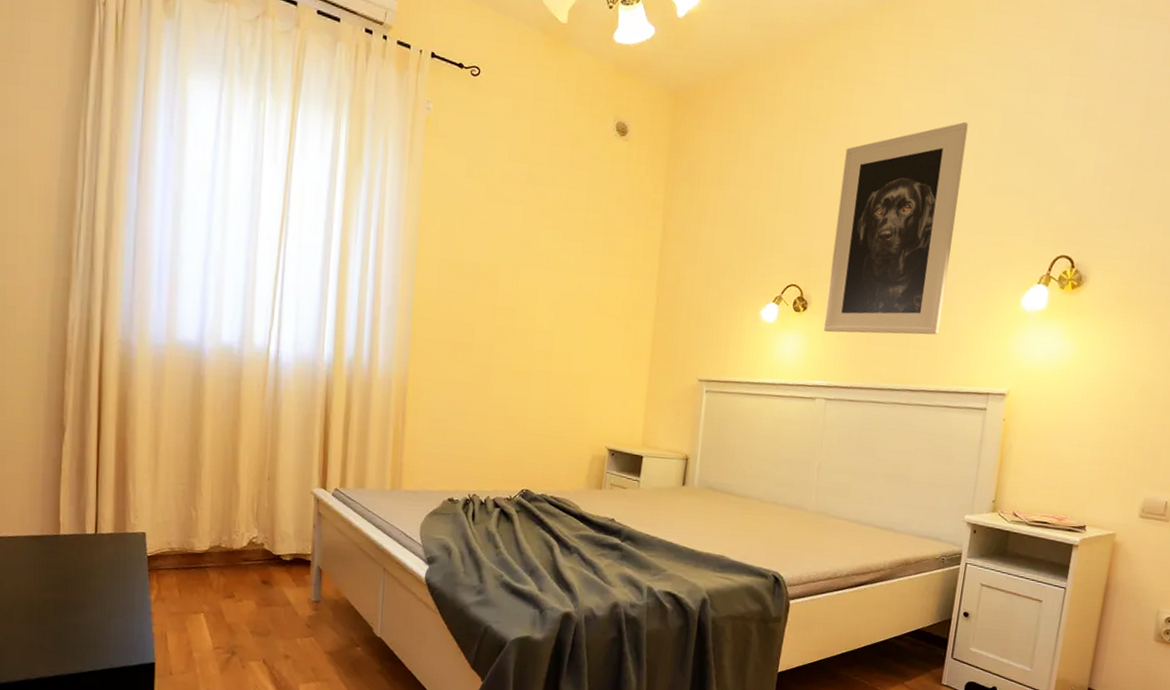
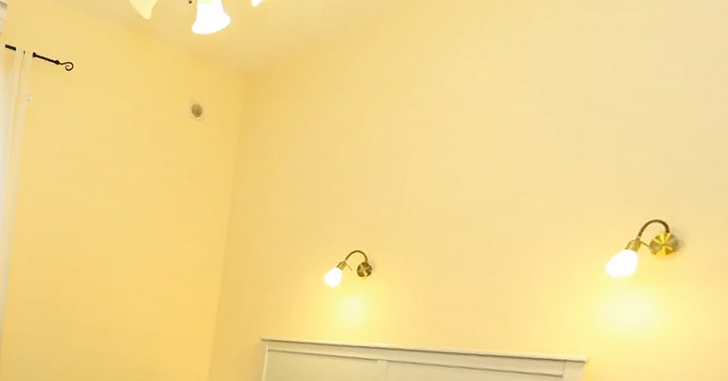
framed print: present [823,121,969,335] -> none [387,87,549,301]

